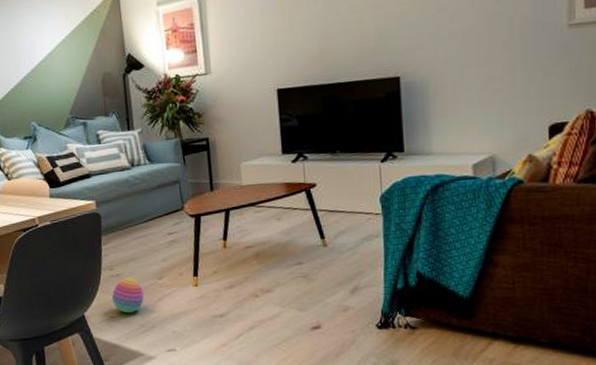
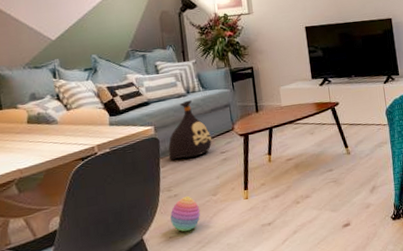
bag: none [110,174,159,238] -> present [168,100,212,161]

